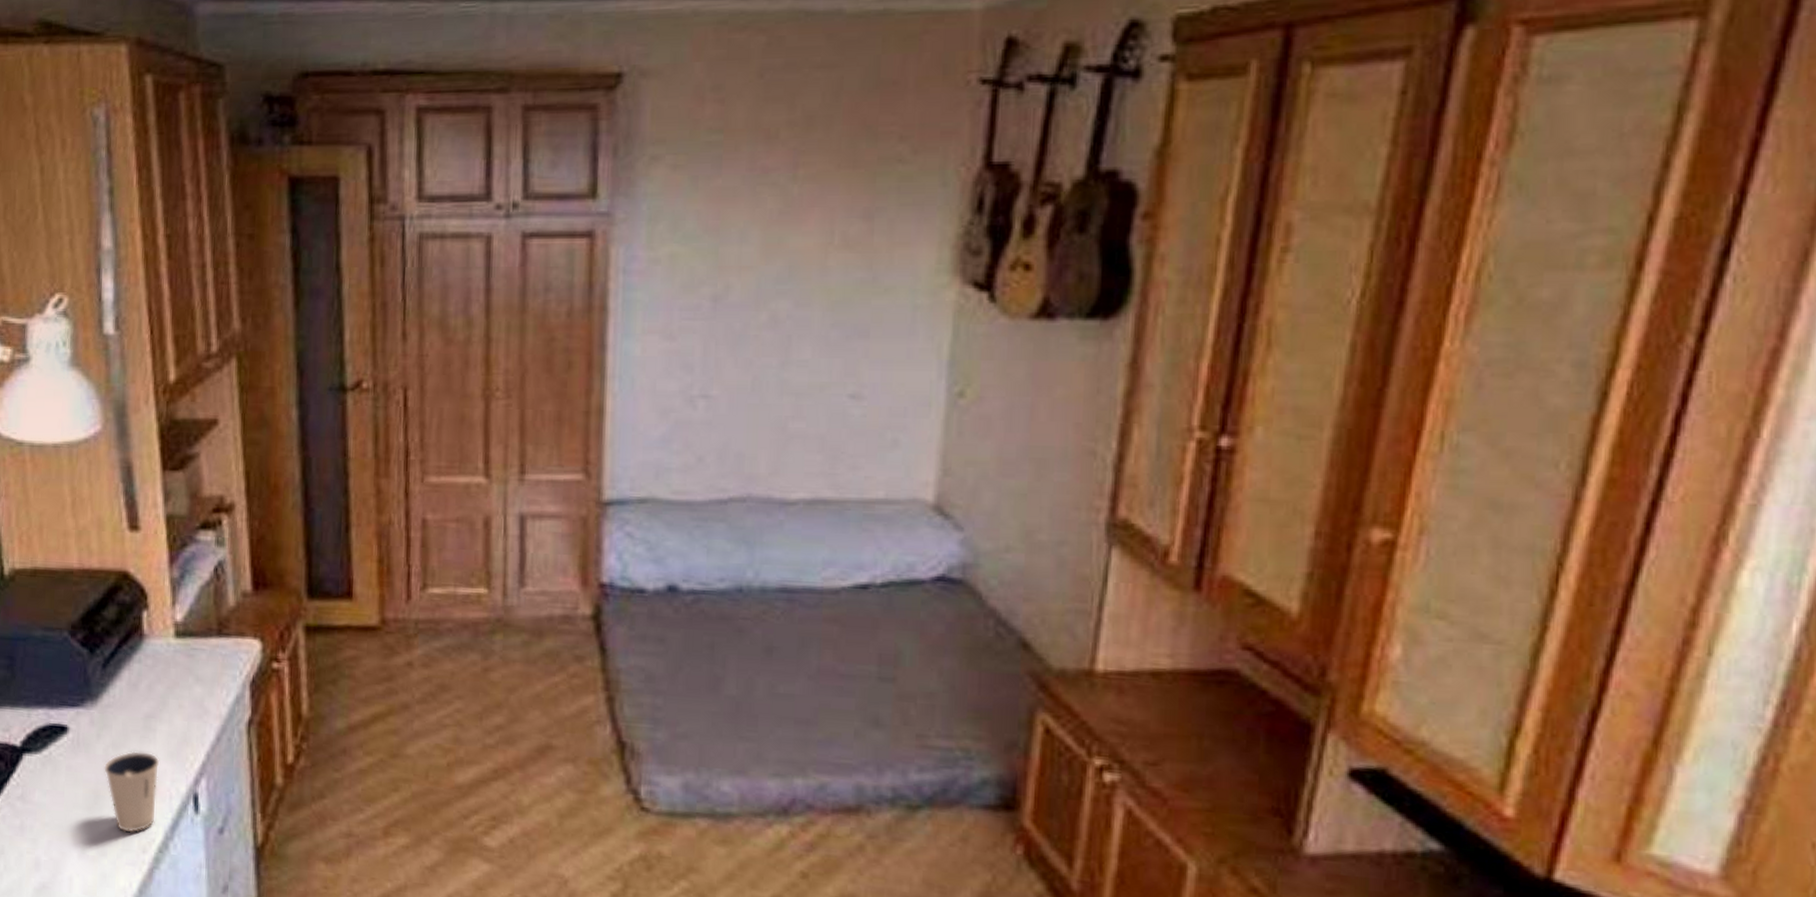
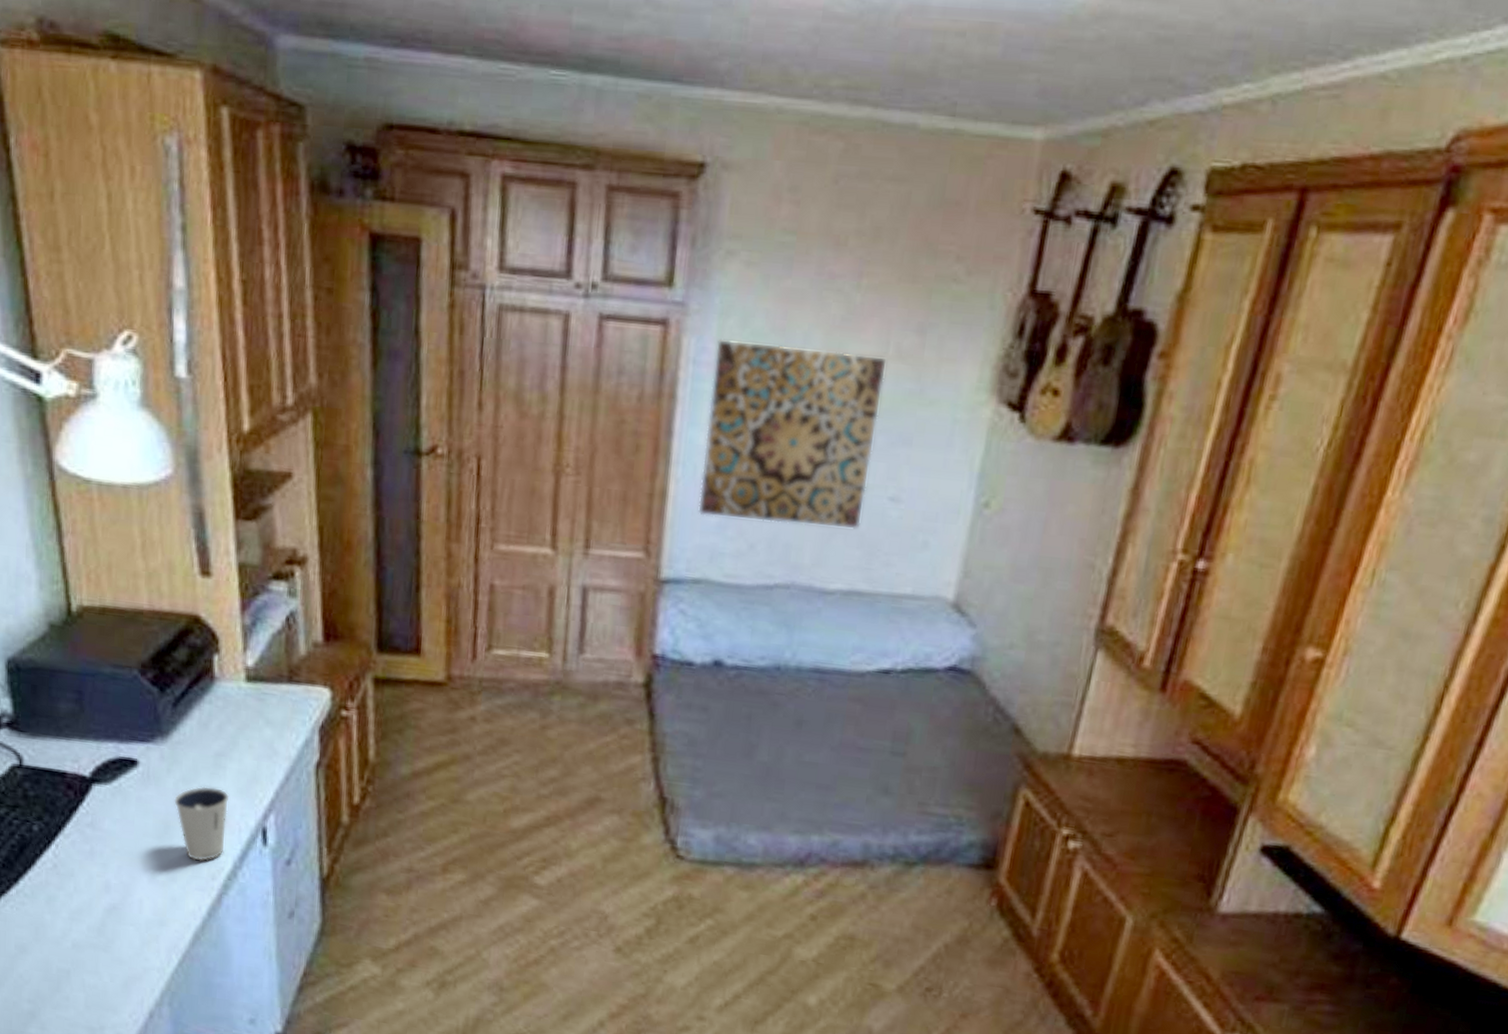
wall art: none [639,245,834,433] -> present [698,338,888,530]

